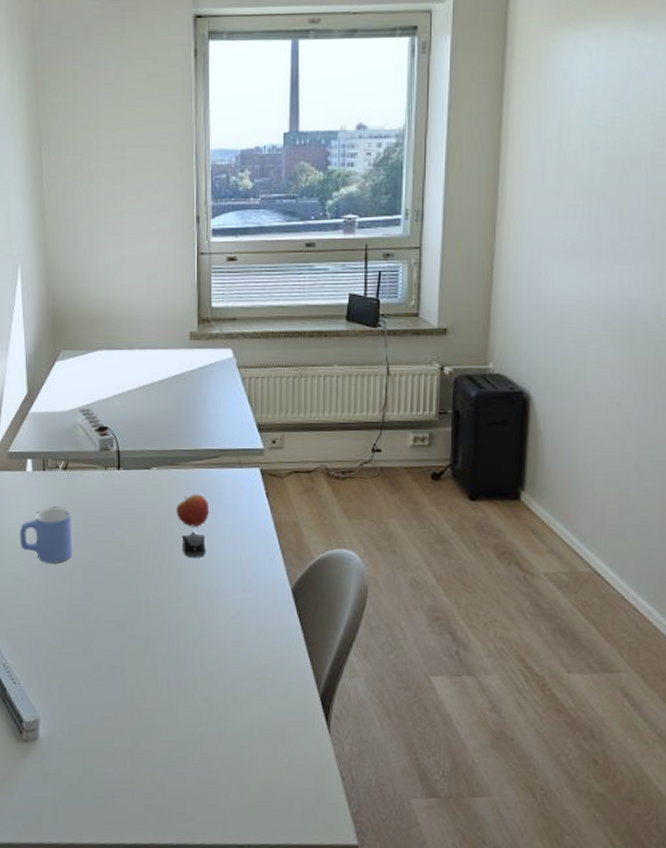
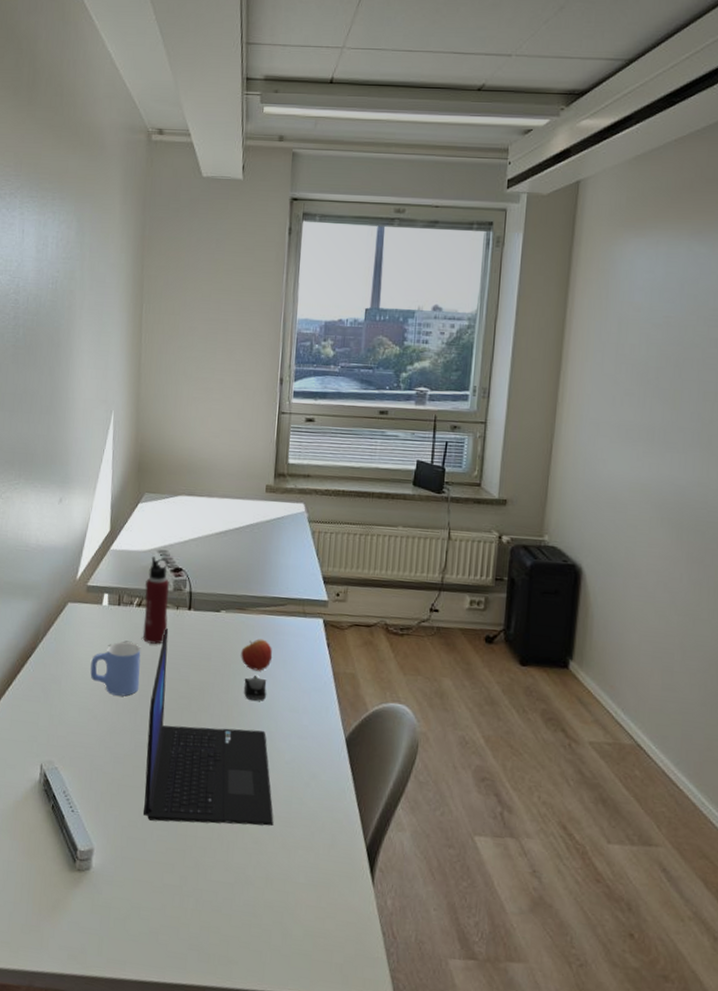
water bottle: none [69,416,97,507] -> present [142,556,170,644]
laptop: none [85,491,223,687] -> present [144,628,274,826]

